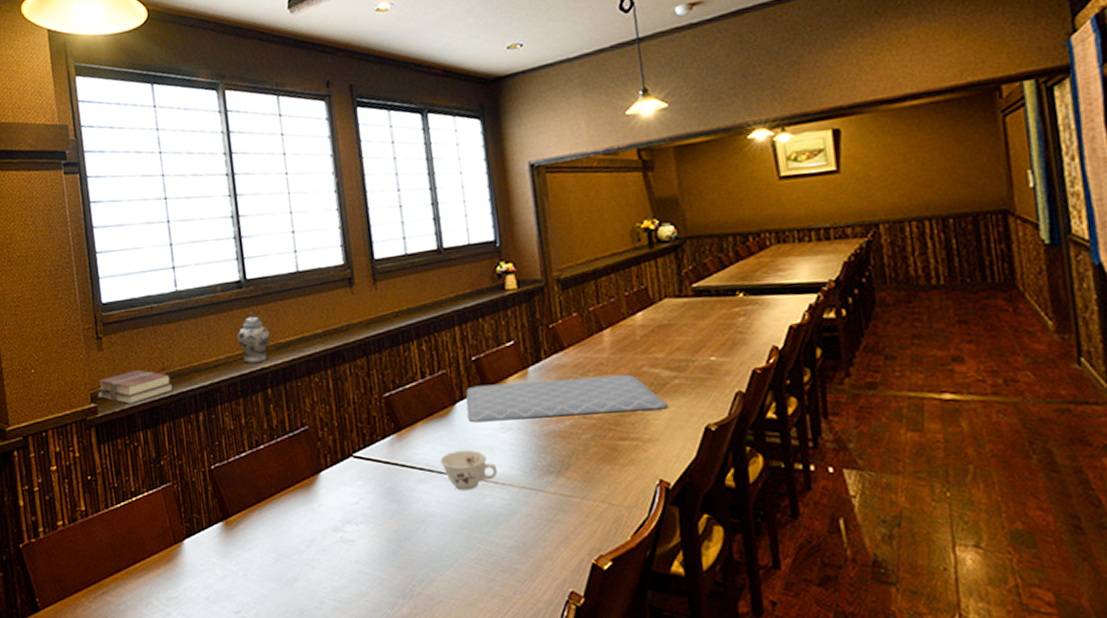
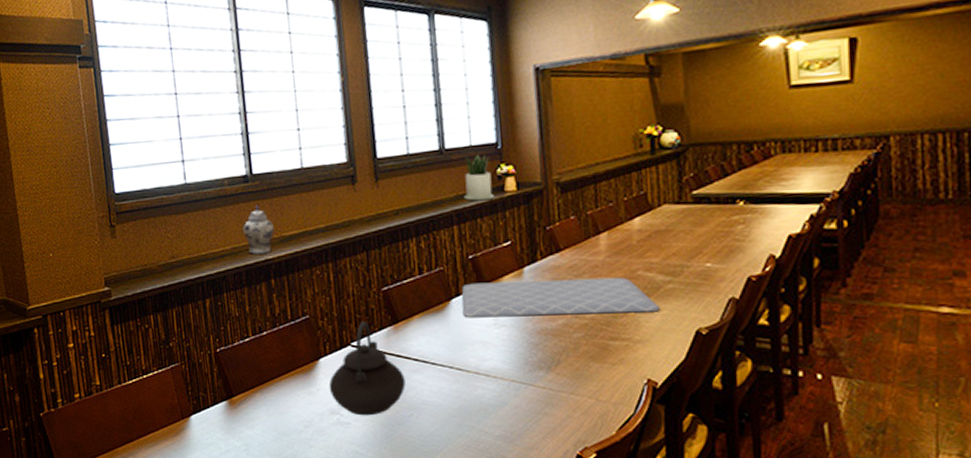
books: present [98,369,174,405] -> none [111,256,183,290]
teapot: none [330,430,412,532] -> present [329,322,406,416]
teacup: present [440,449,498,491] -> none [434,343,490,382]
planter: none [463,252,495,301] -> present [463,154,495,202]

